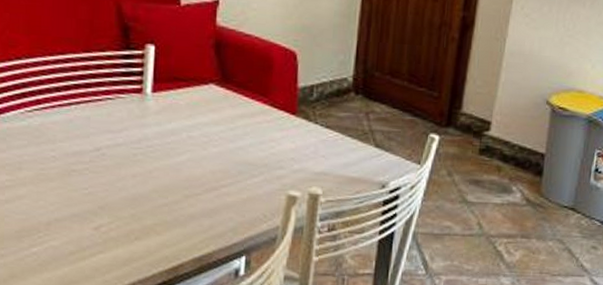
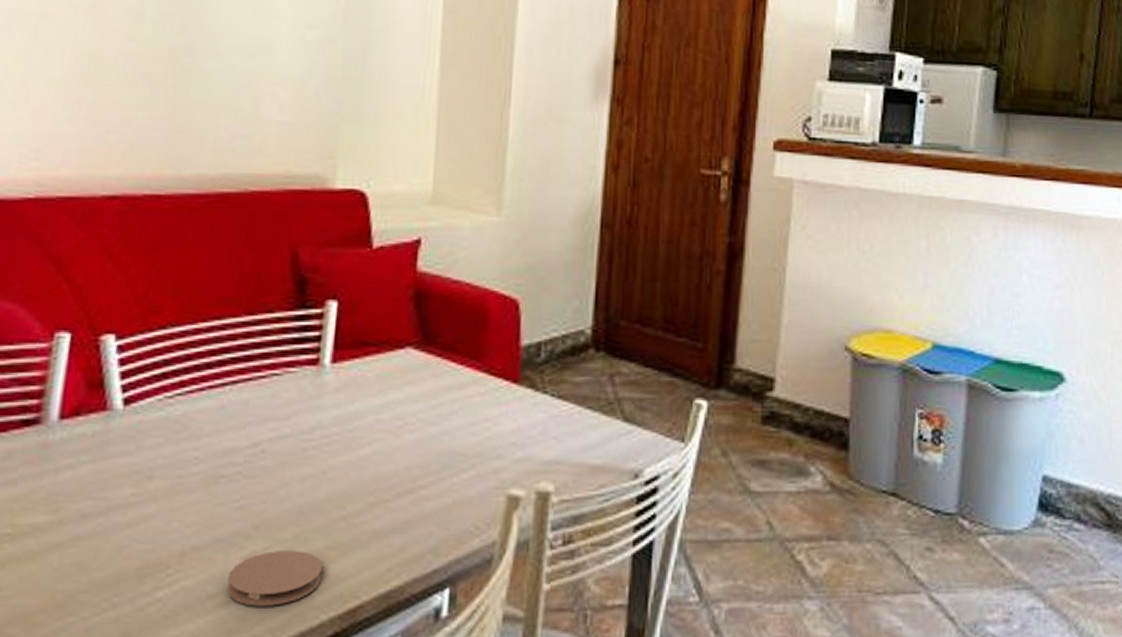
coaster: none [83,224,152,262] -> present [227,551,322,607]

